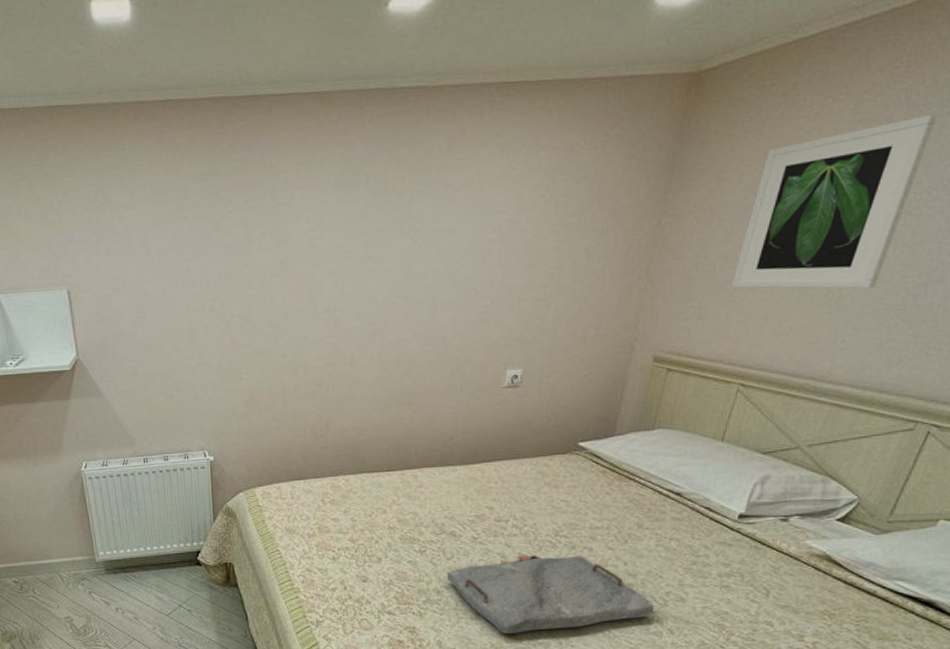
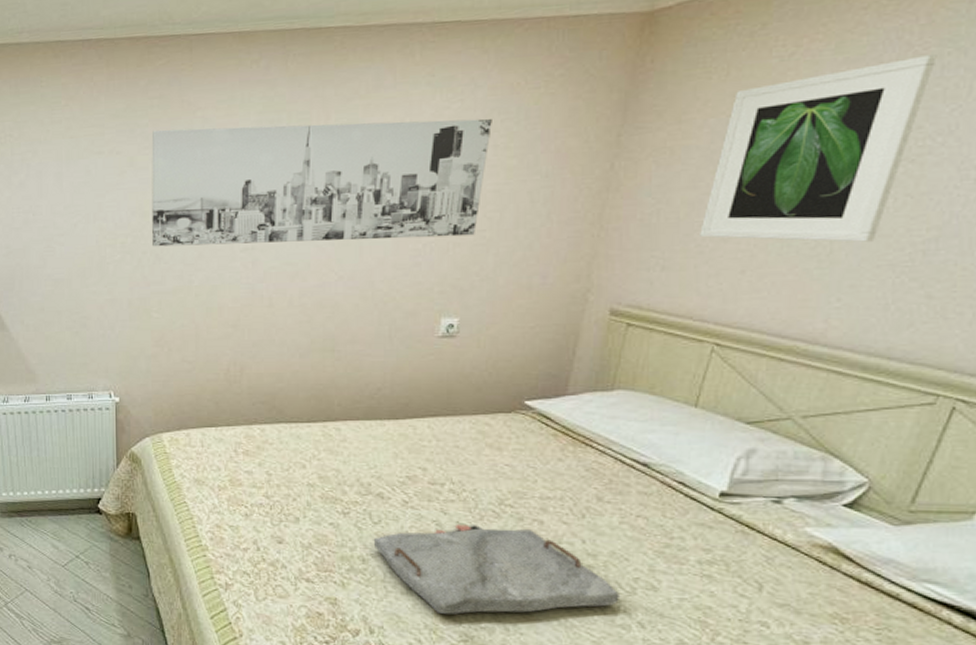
wall art: none [235,178,554,310] -> present [151,118,492,247]

